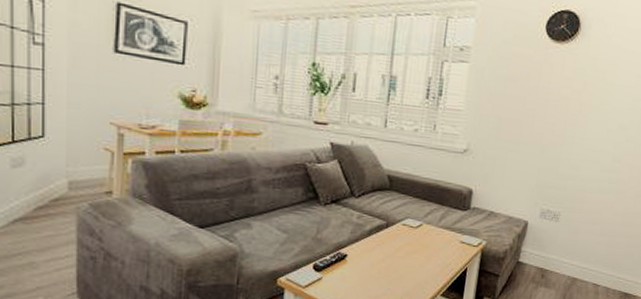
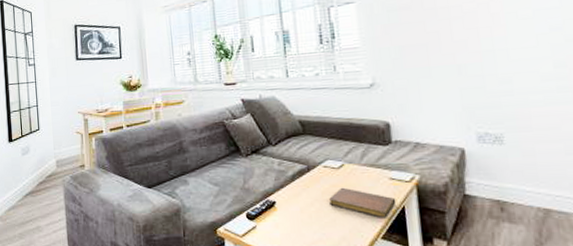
notebook: none [401,246,462,278] -> present [329,187,397,218]

